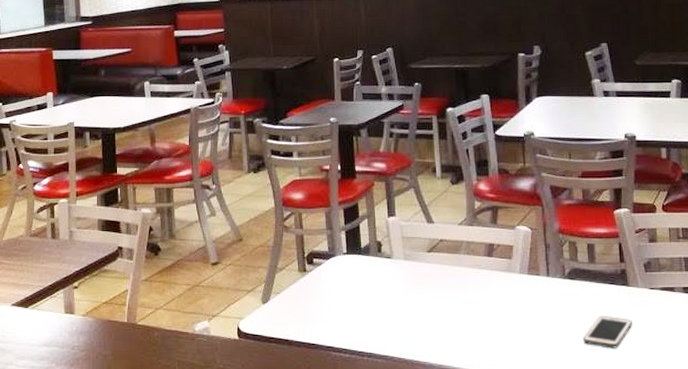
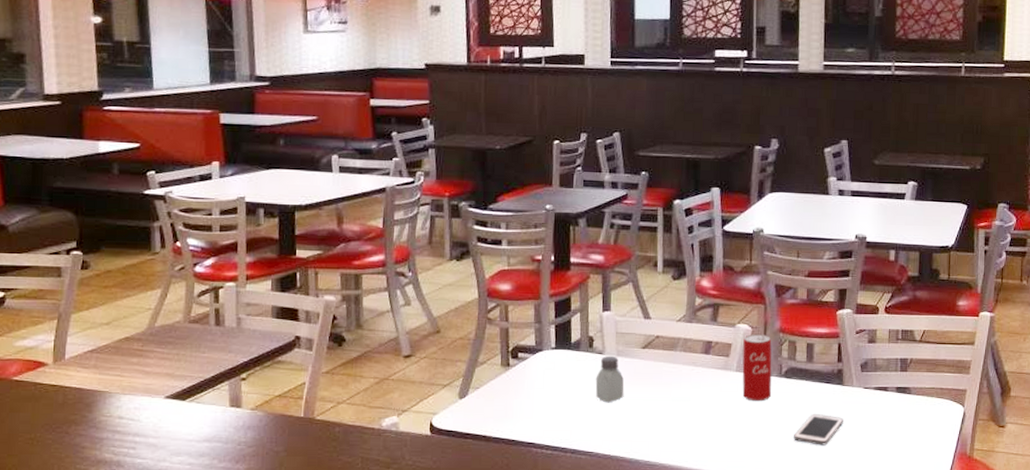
saltshaker: none [386,260,414,307] -> present [595,355,625,403]
beverage can: none [524,236,556,304] -> present [742,334,772,402]

